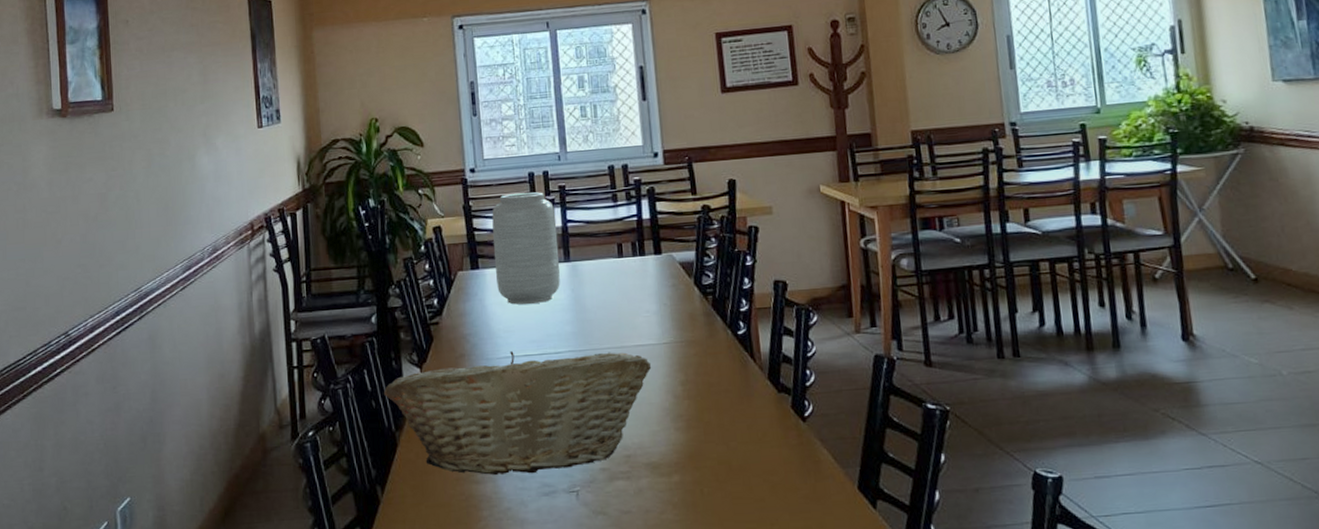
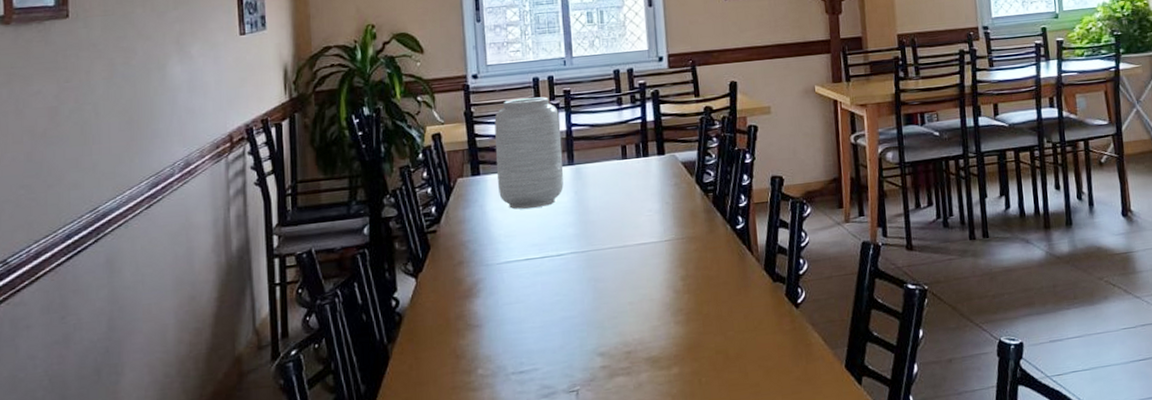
fruit basket: present [383,352,652,475] -> none [375,251,653,382]

